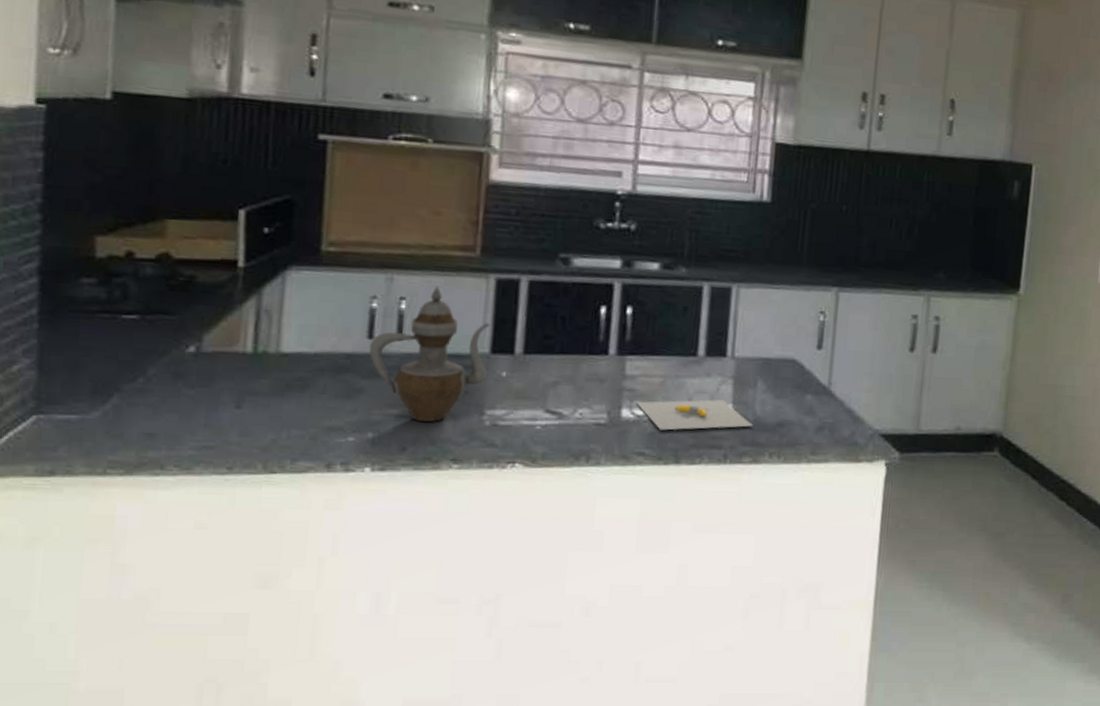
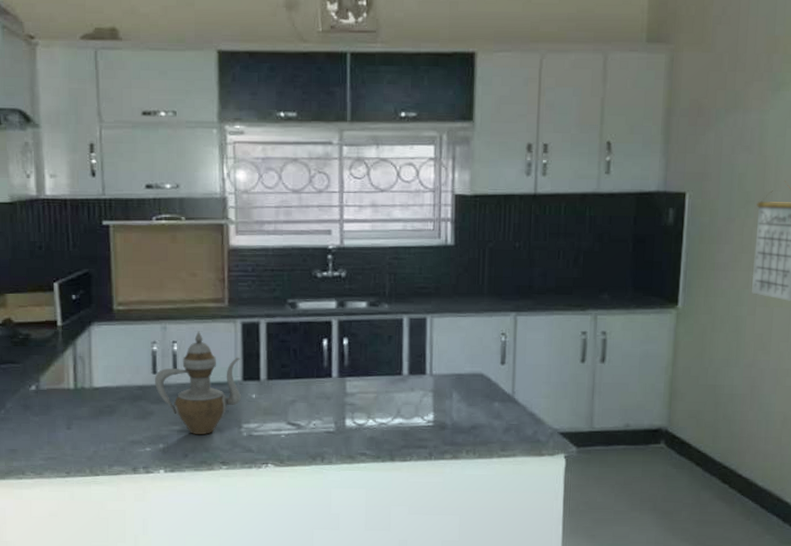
banana: present [636,399,753,431] -> none [357,409,451,435]

